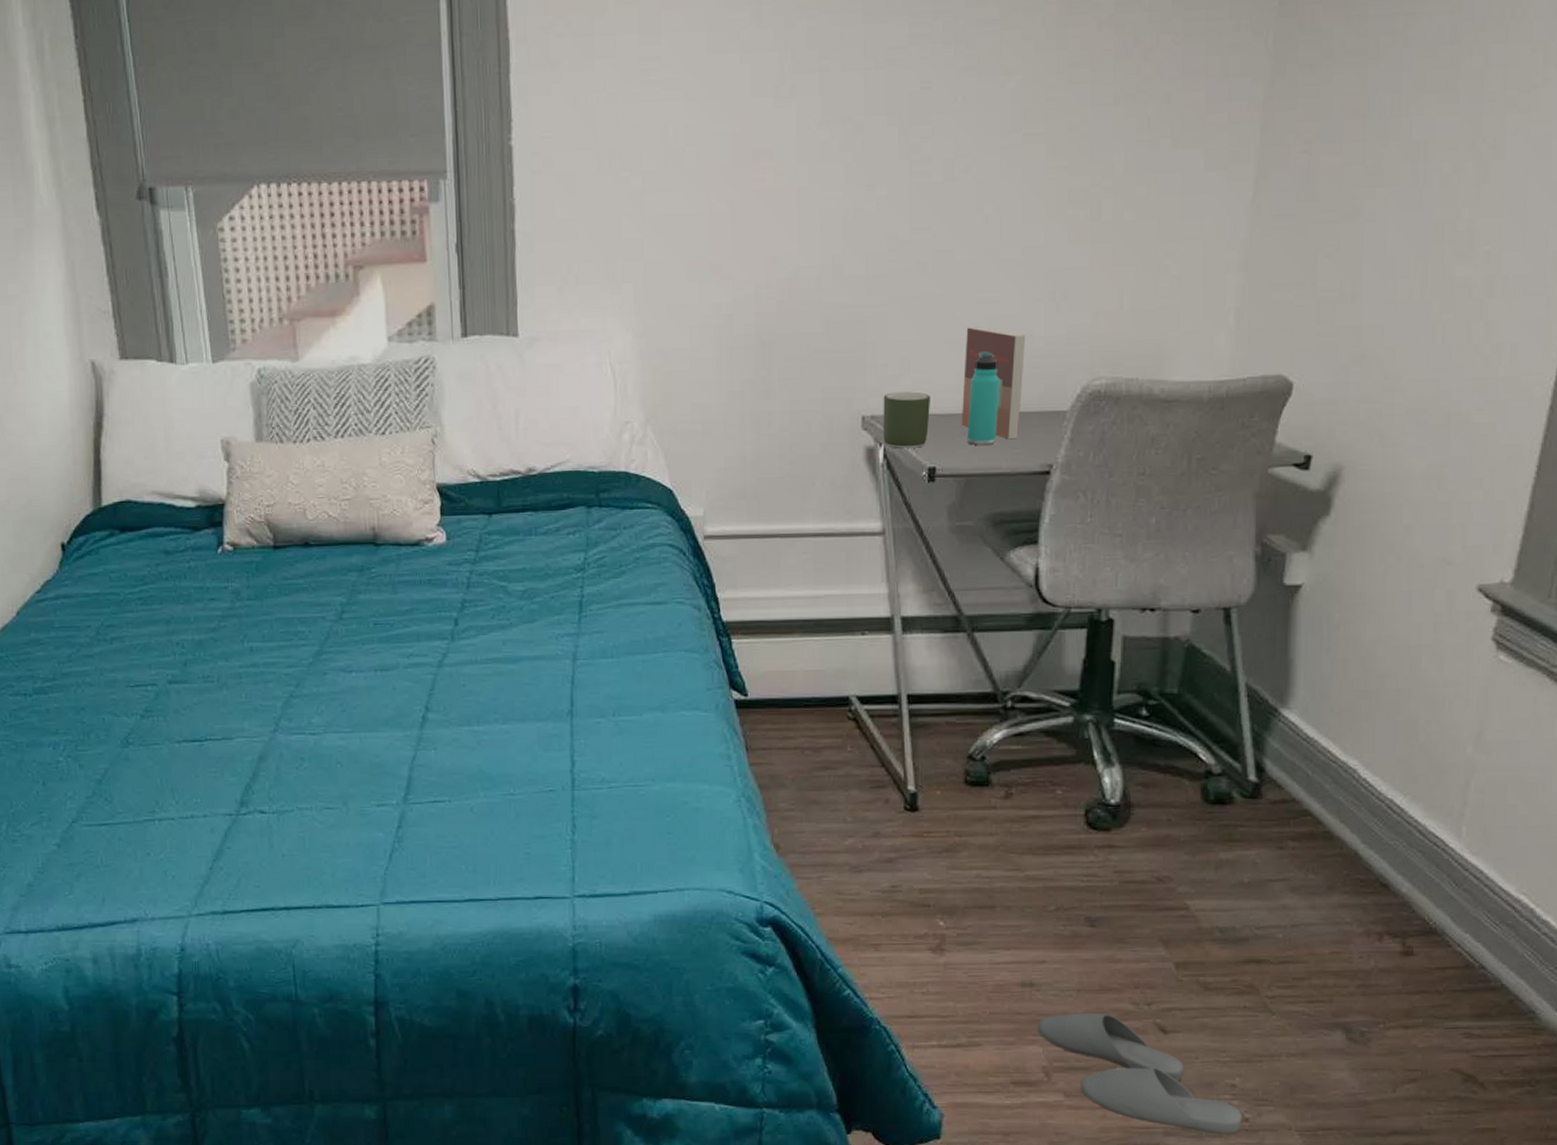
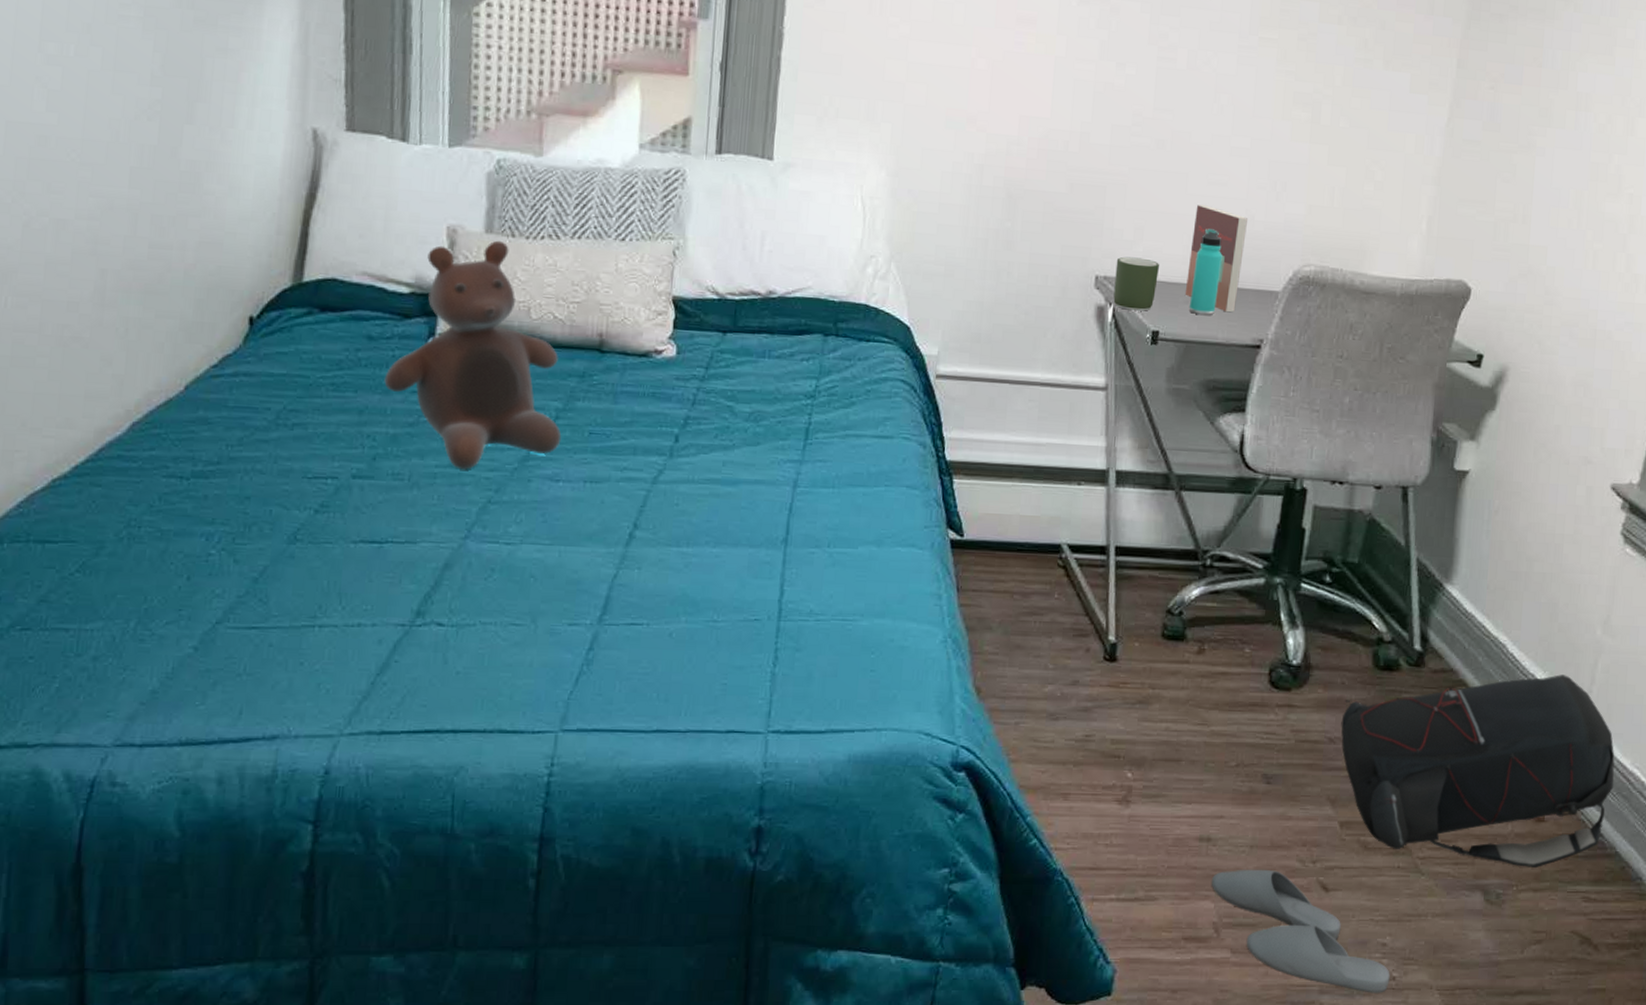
stuffed bear: none [184,447,349,668] -> present [384,240,562,470]
backpack: none [1169,798,1497,1004] -> present [1341,674,1615,867]

